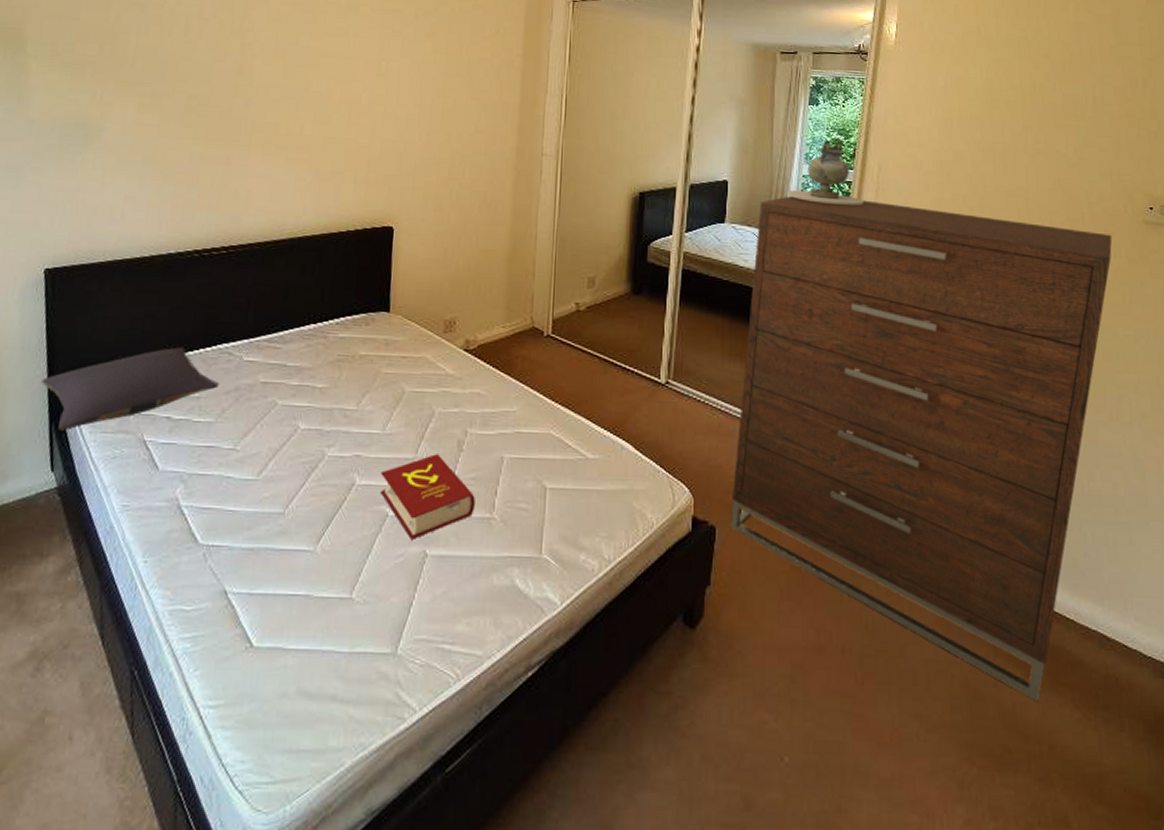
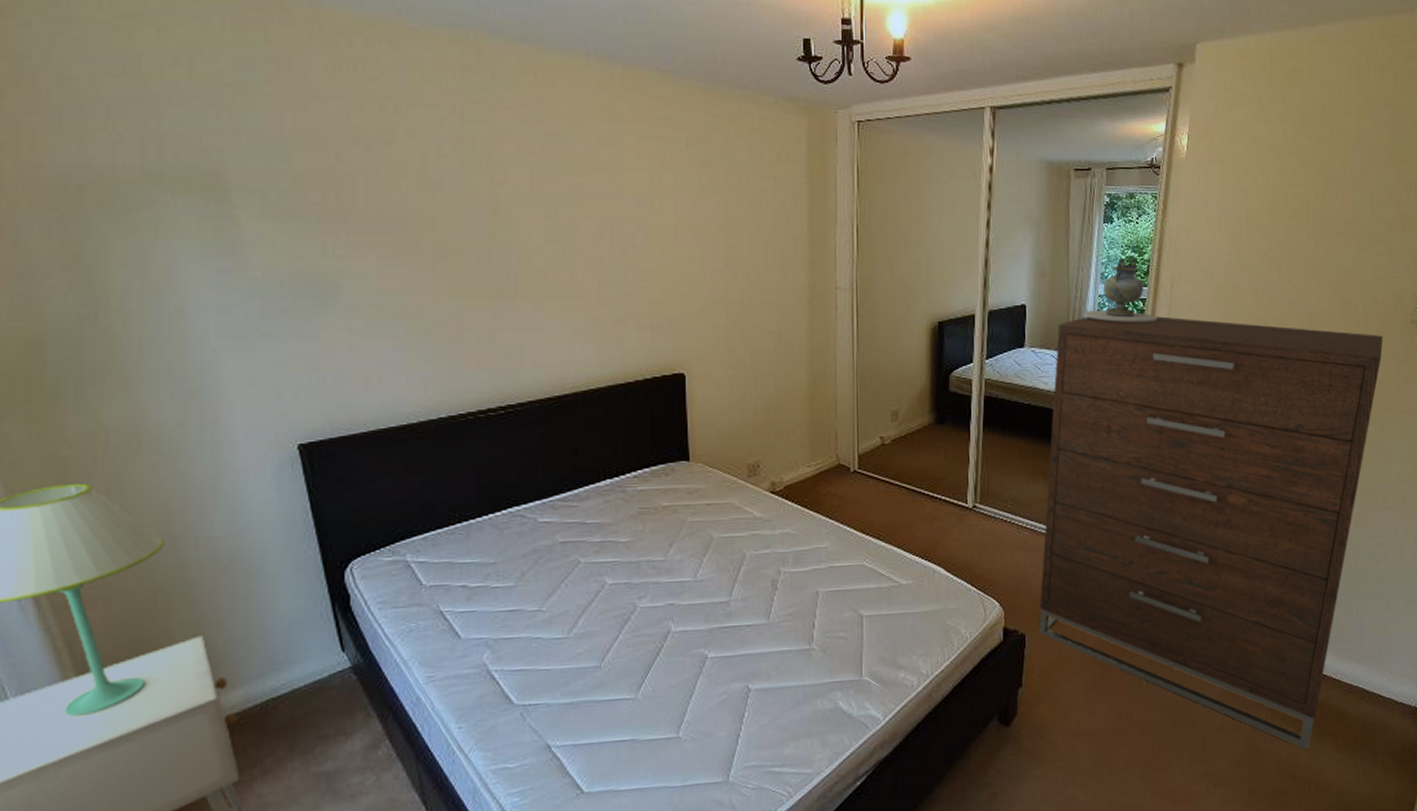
pillow: present [41,347,219,431] -> none [315,515,515,610]
book: present [380,454,475,539] -> none [696,595,794,677]

